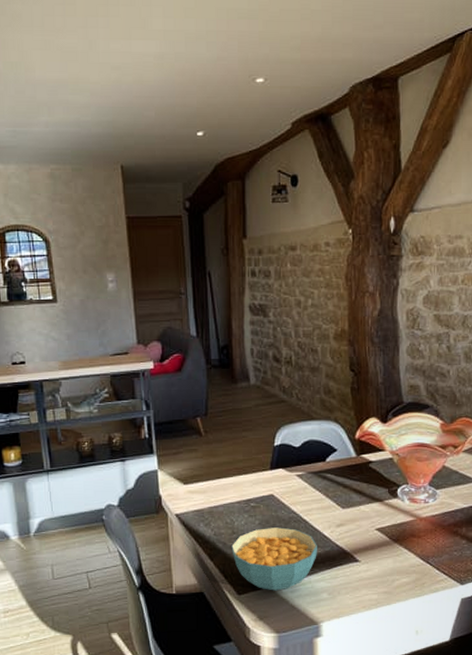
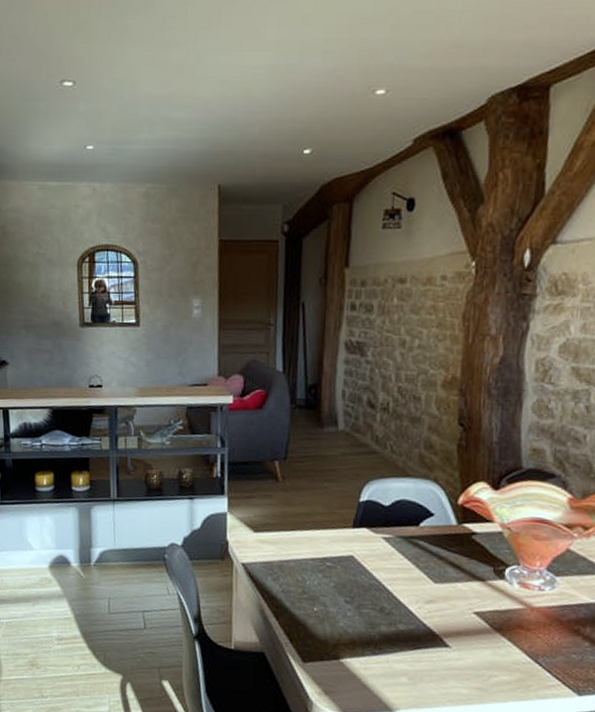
cereal bowl: present [231,527,317,591] -> none [300,592,400,666]

